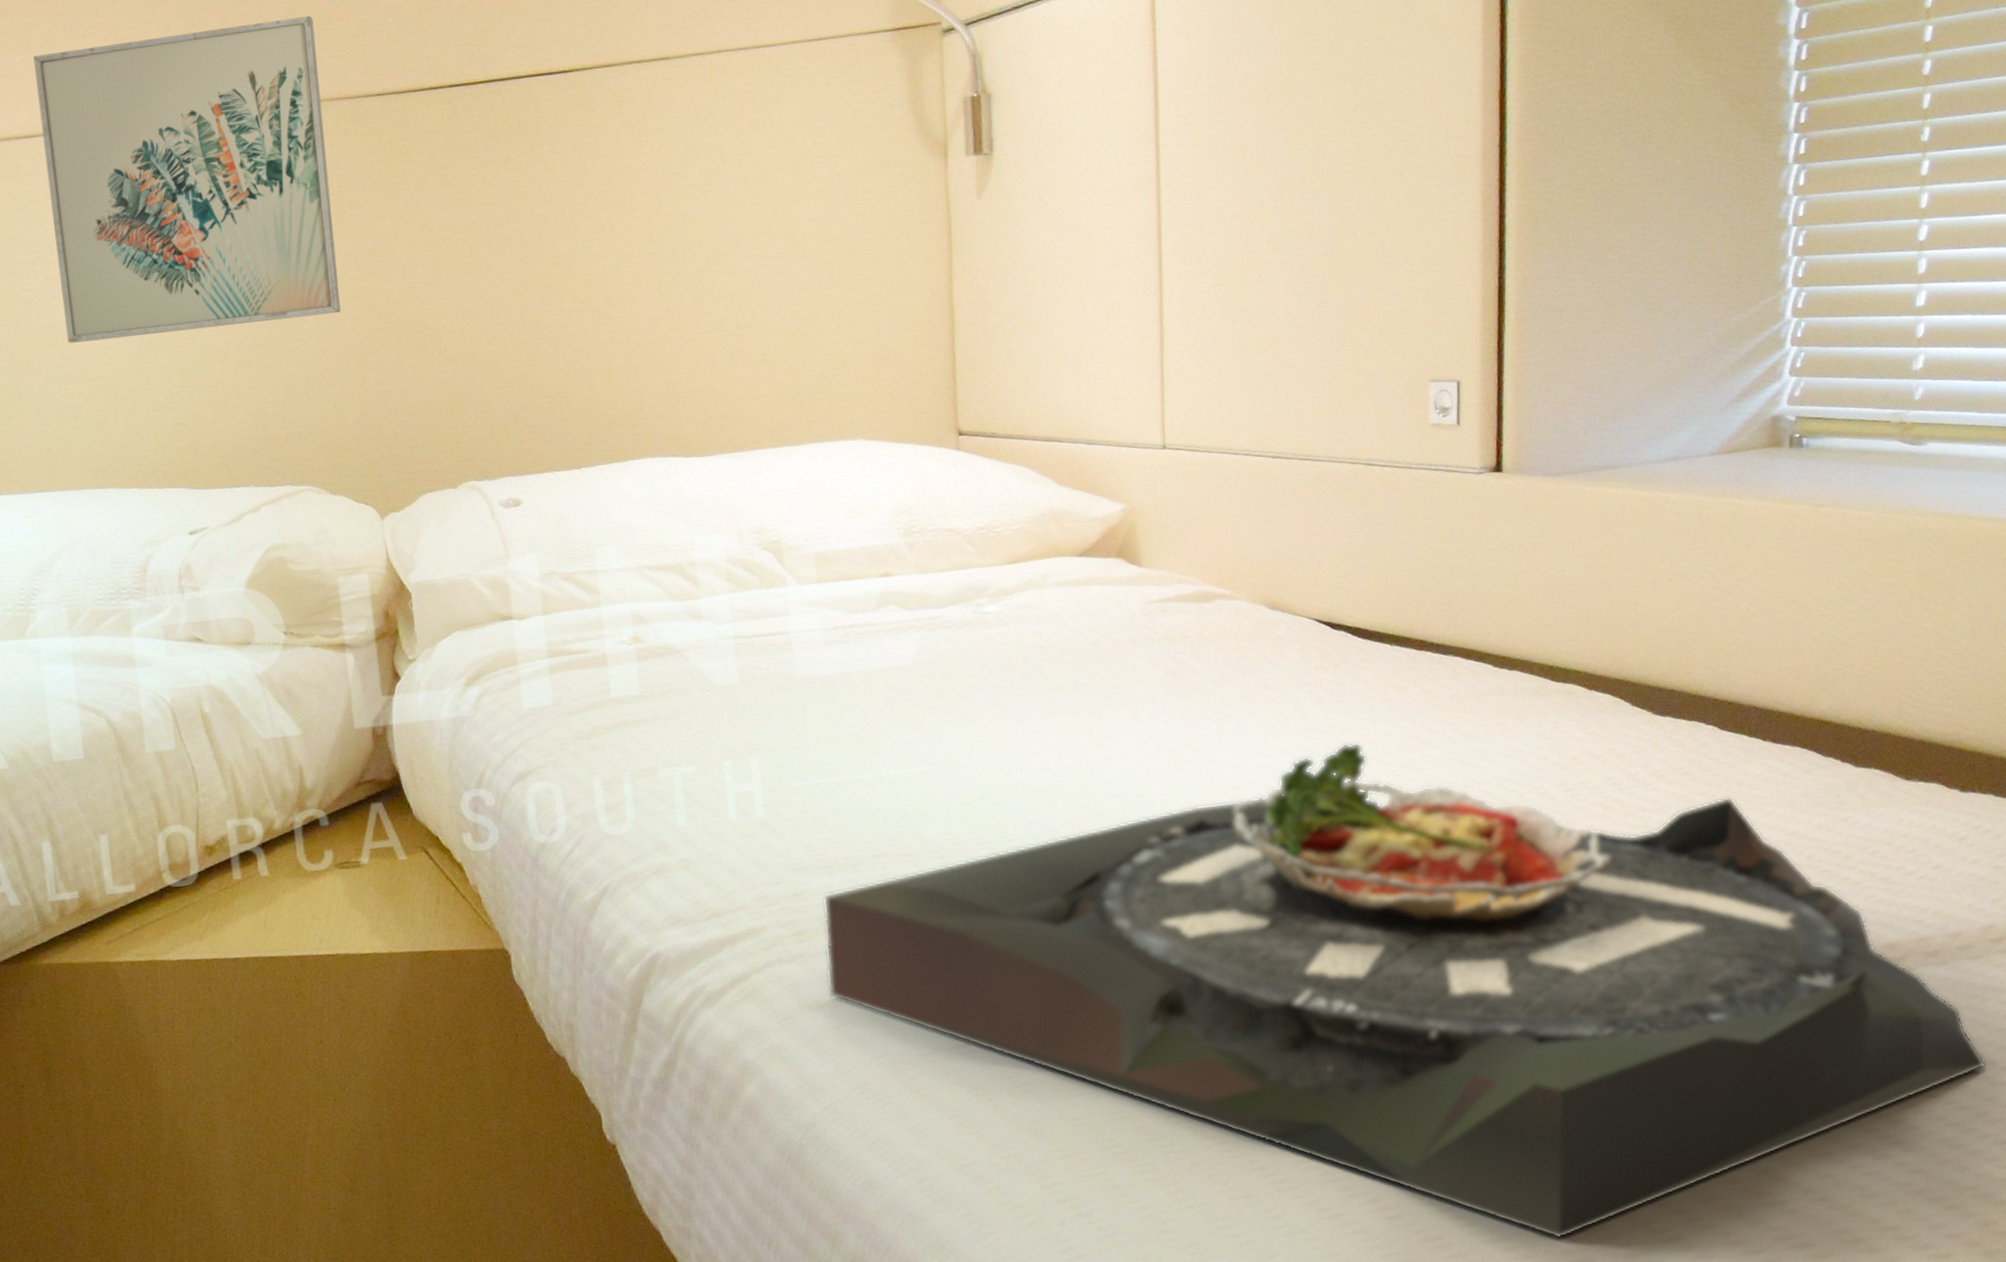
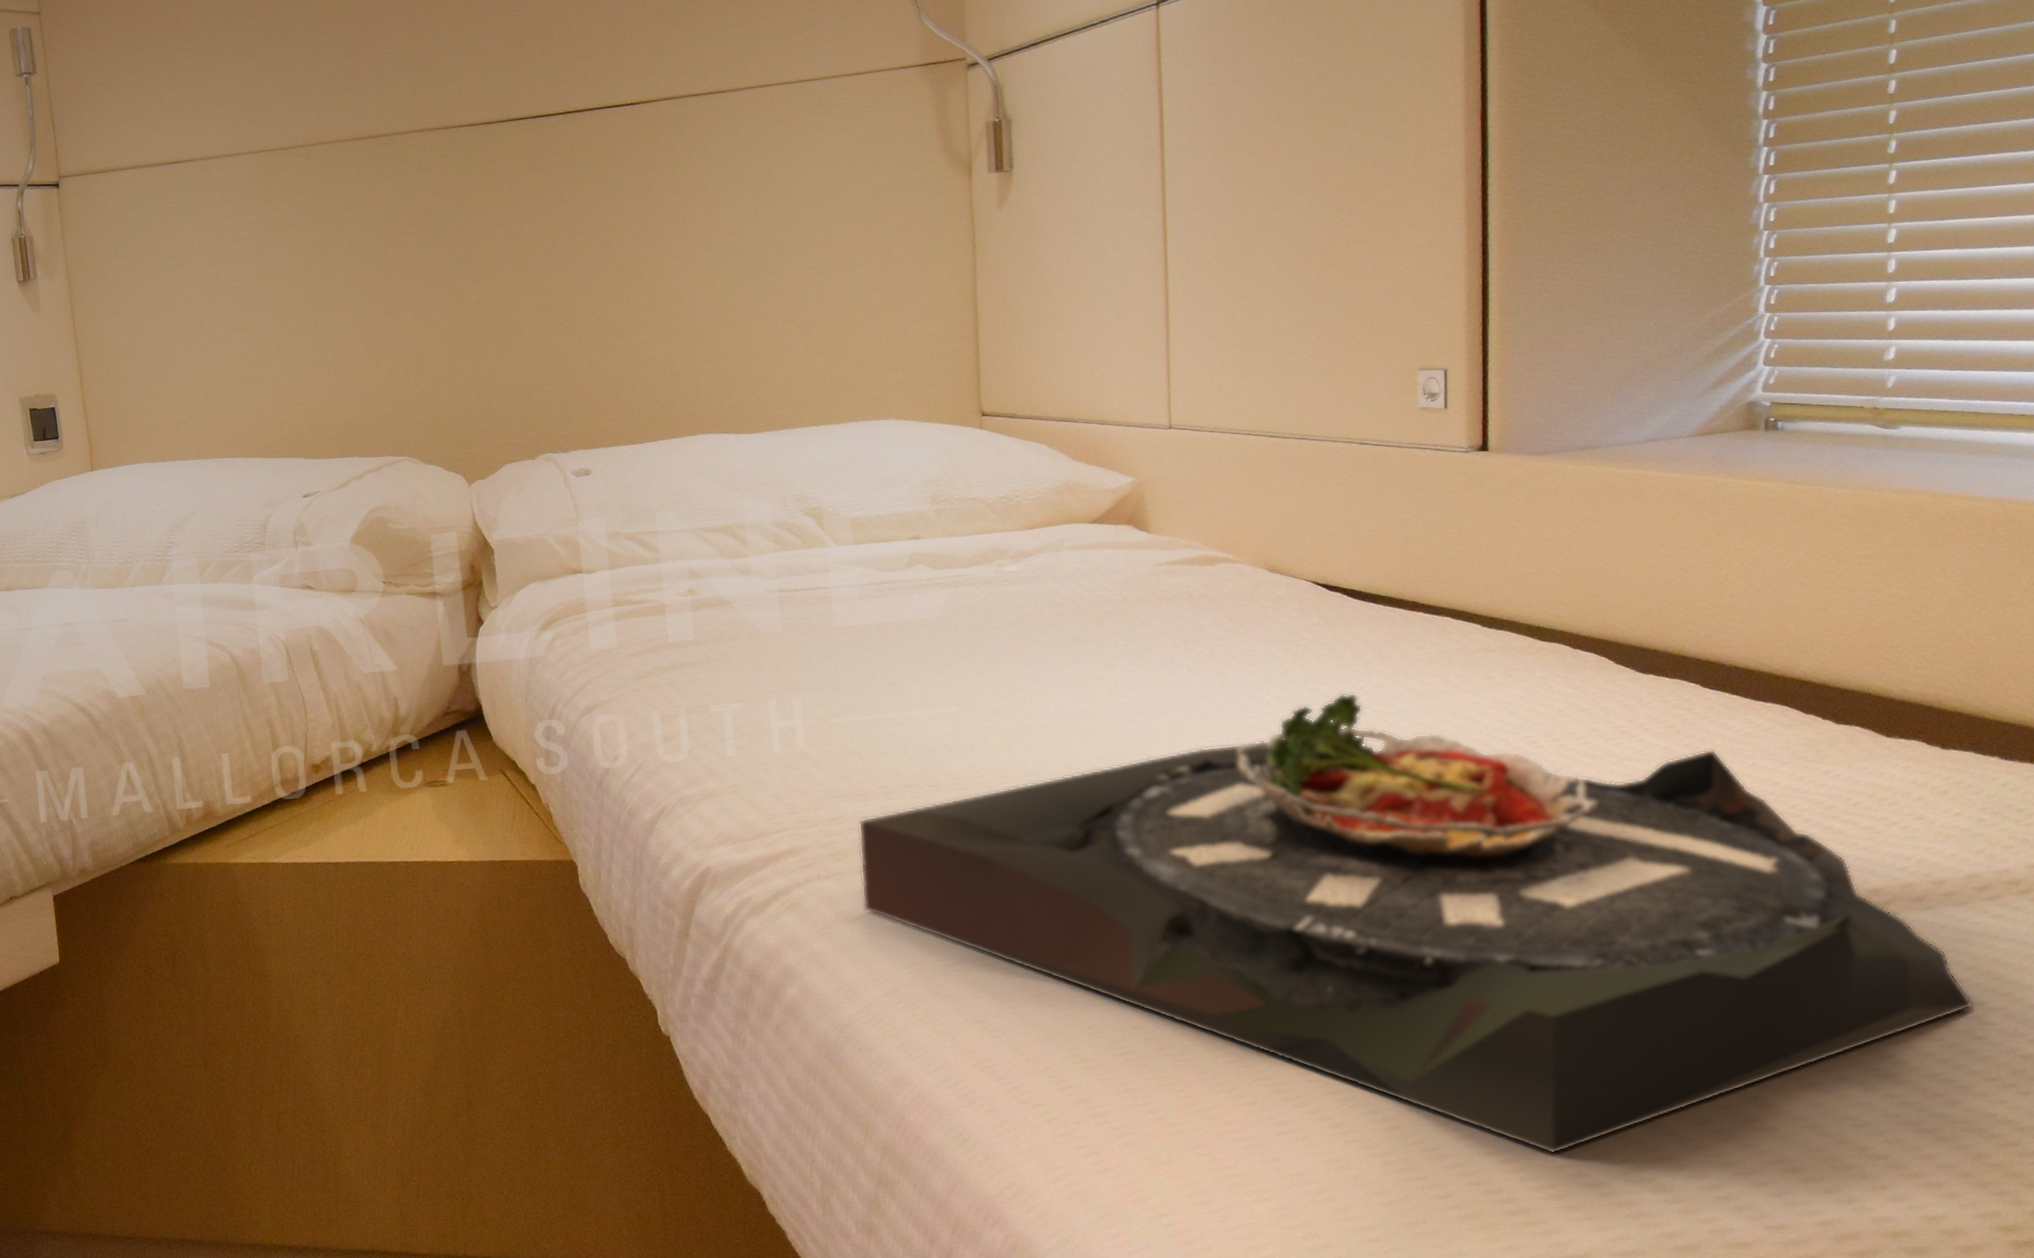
wall art: present [33,15,341,343] -> none [179,59,436,335]

